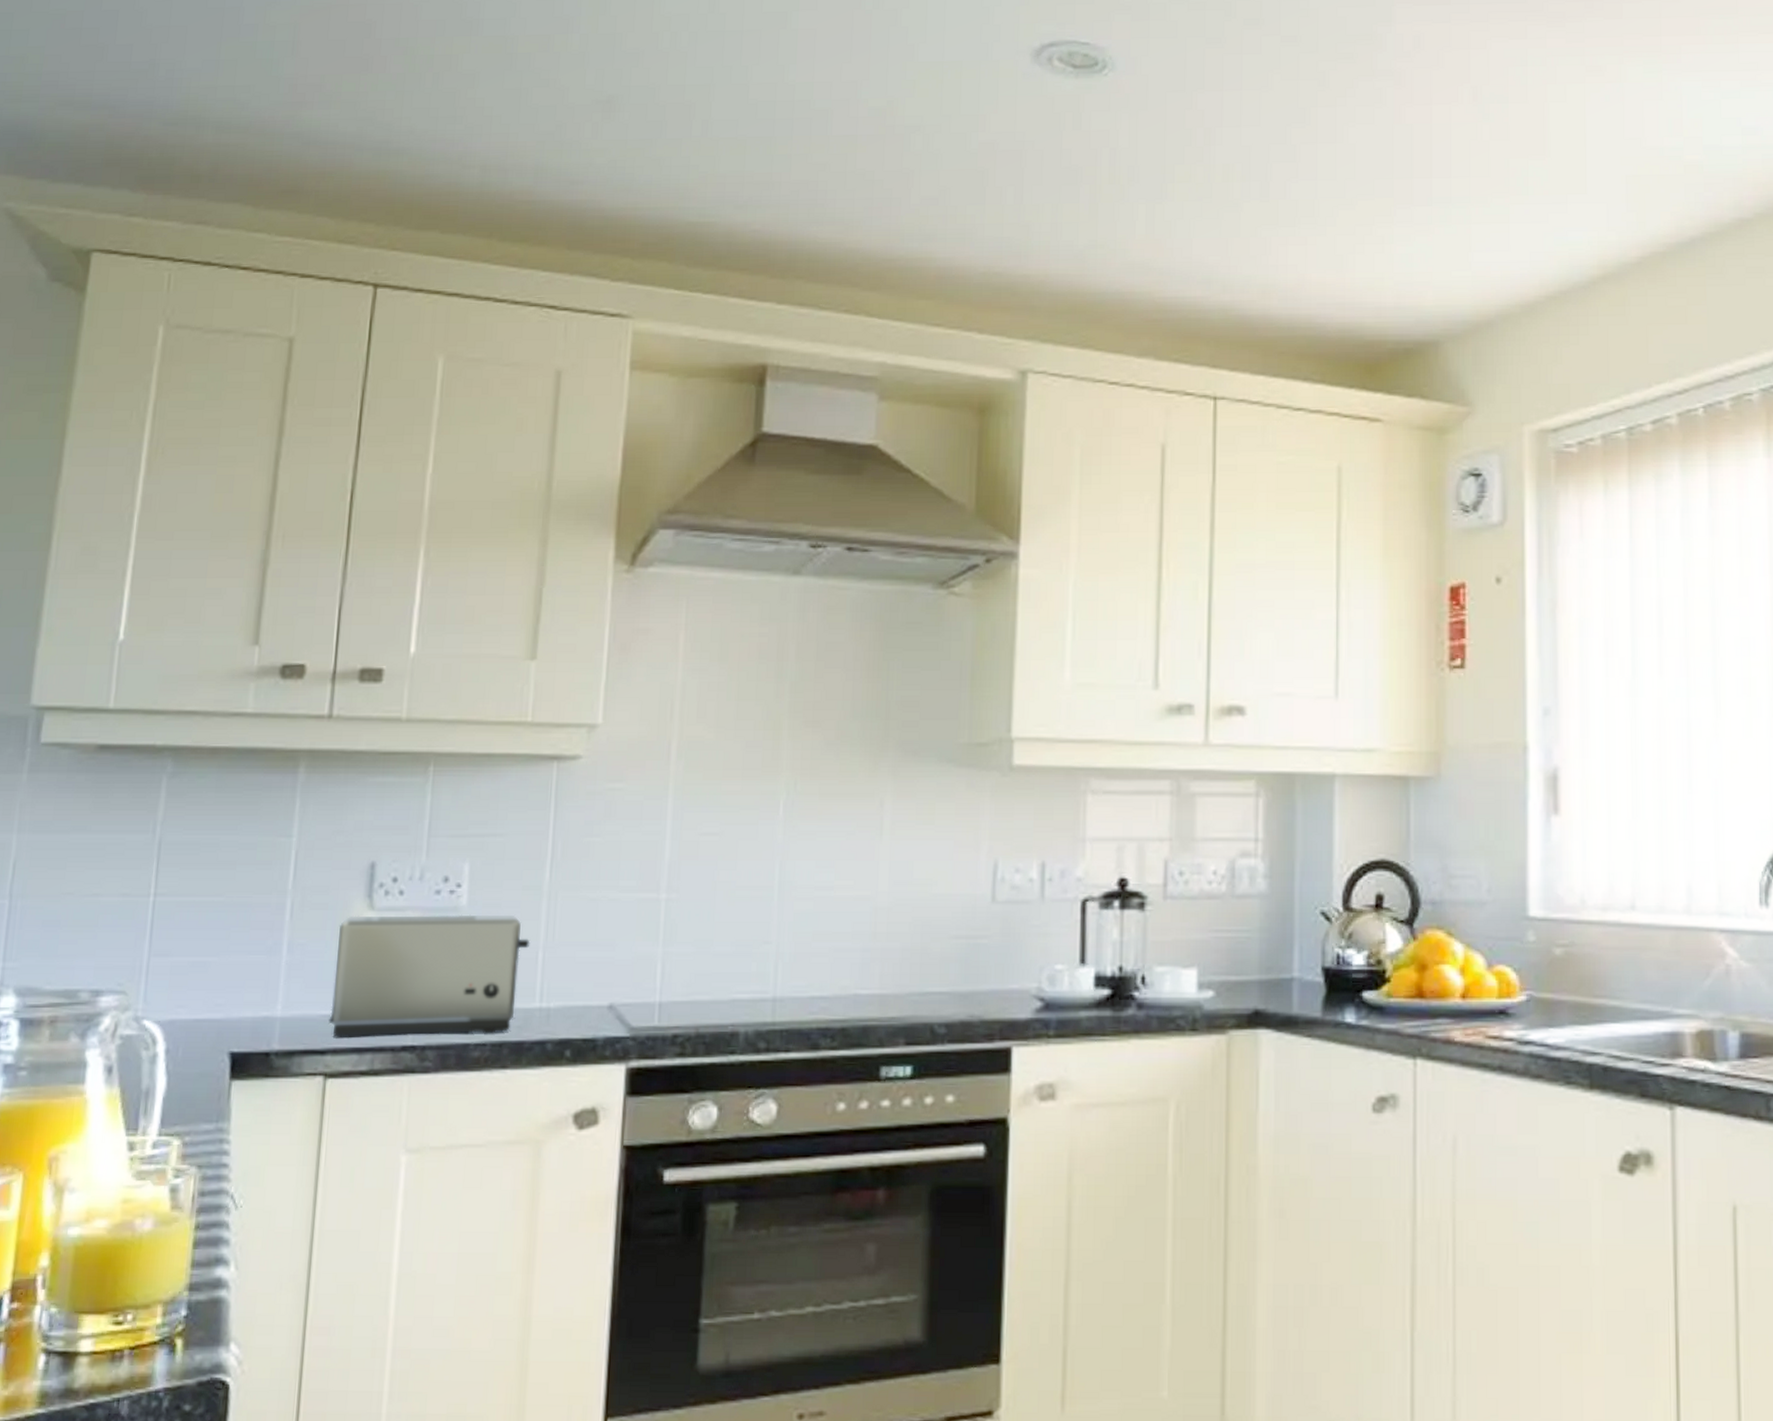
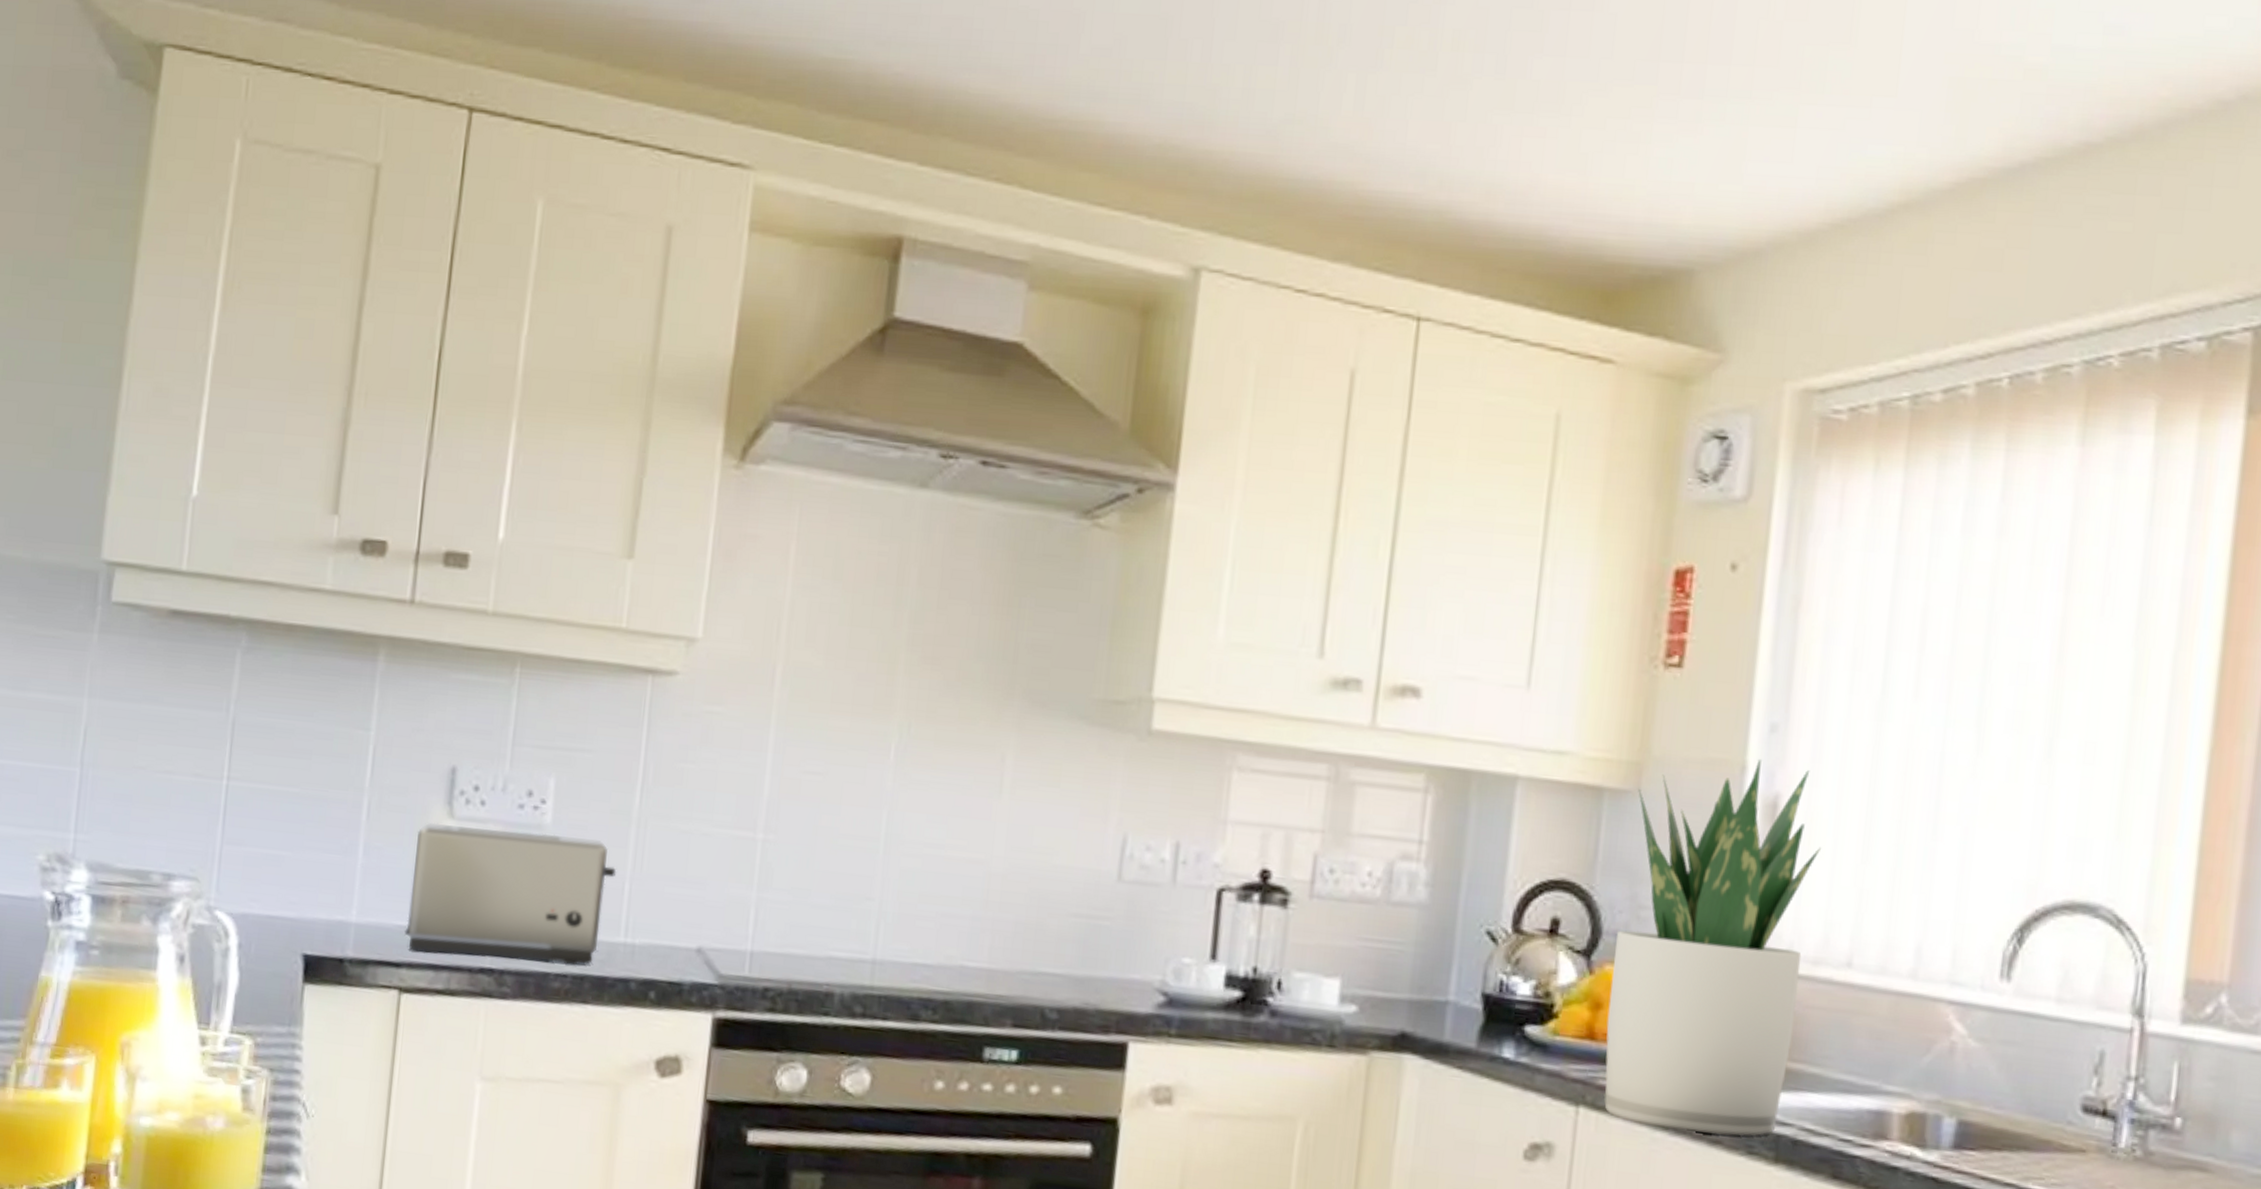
planter: none [1433,740,1597,1069] -> present [1604,760,1821,1137]

